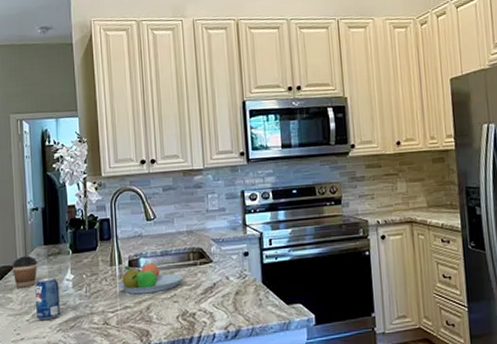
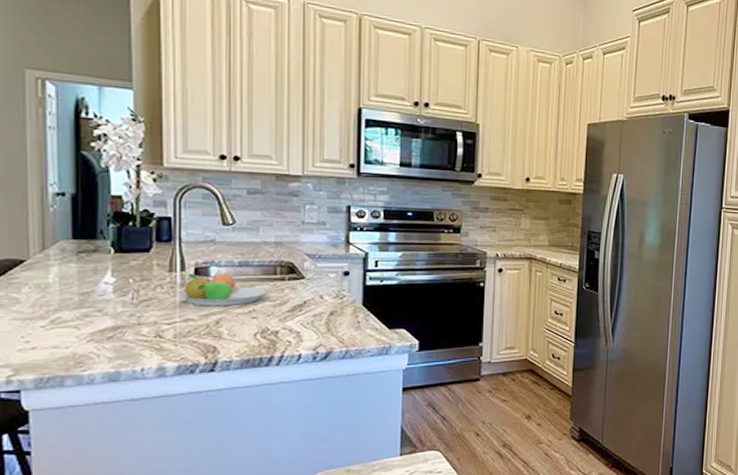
coffee cup: present [12,256,38,288] -> none [21,249,62,288]
beverage can: present [35,277,60,321] -> none [57,278,93,328]

